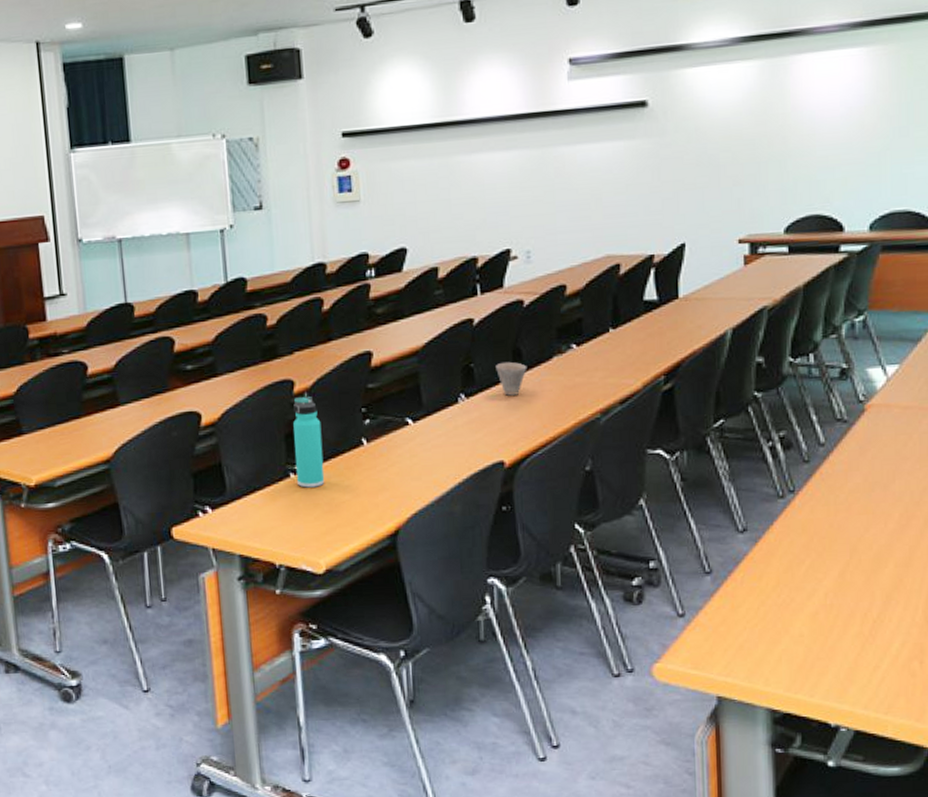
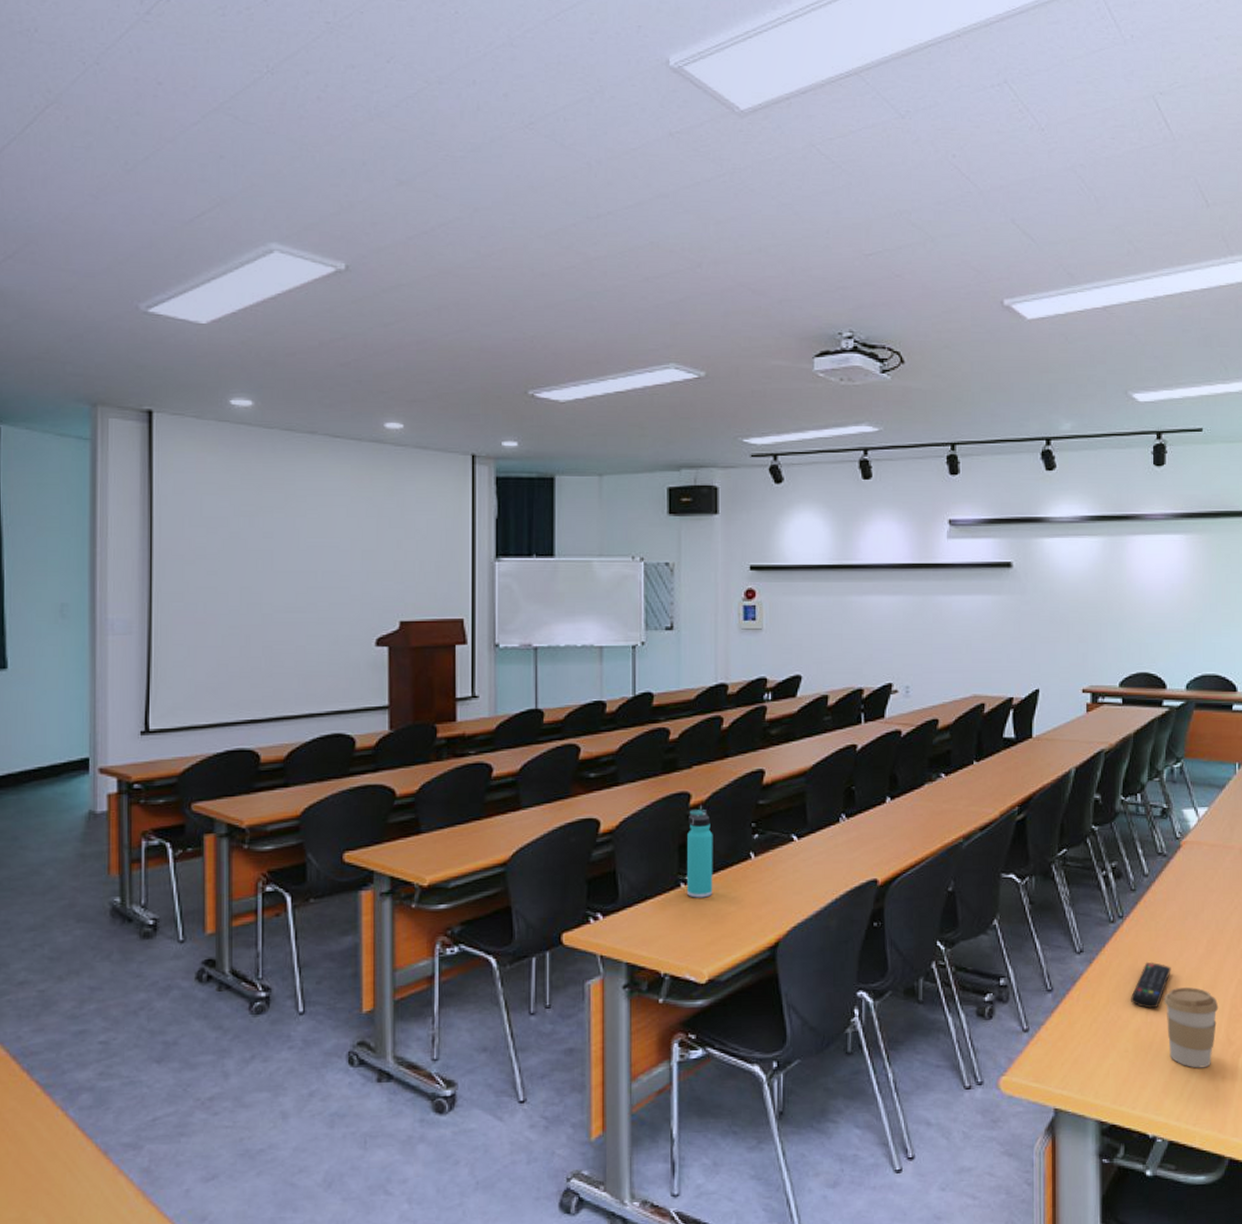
cup: present [496,361,527,396] -> none [874,786,902,818]
remote control: none [806,539,855,590] -> present [1131,961,1171,1009]
coffee cup: none [846,566,915,653] -> present [1163,987,1219,1068]

